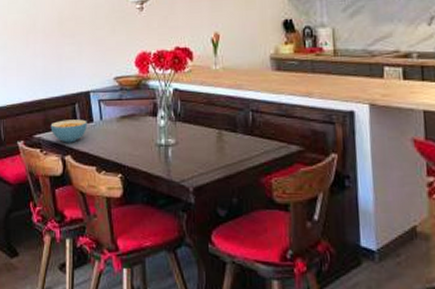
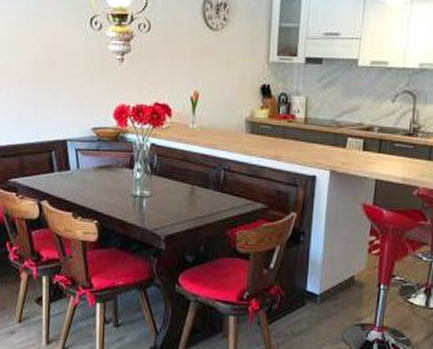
cereal bowl: present [50,119,87,143] -> none [26,166,64,189]

